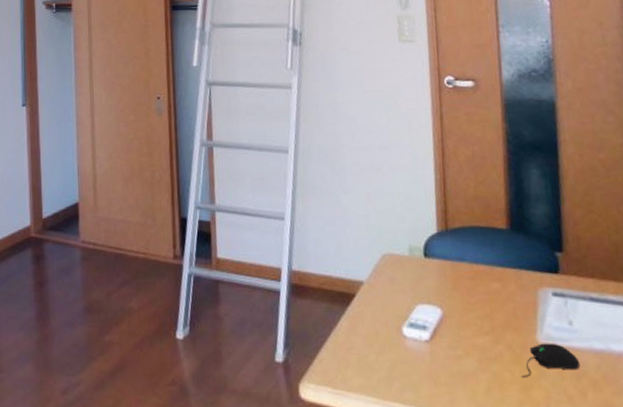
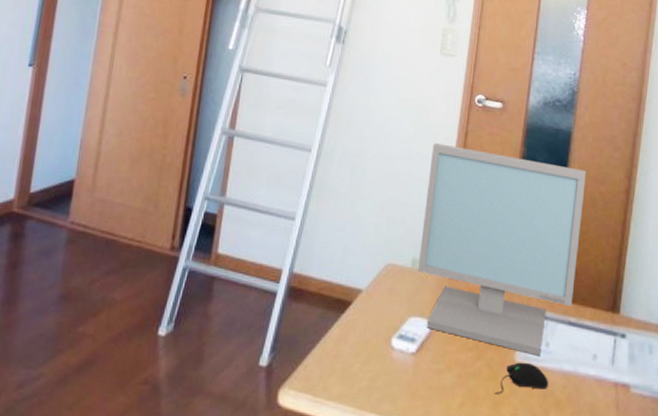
computer monitor: none [408,129,591,335] -> present [417,143,586,356]

